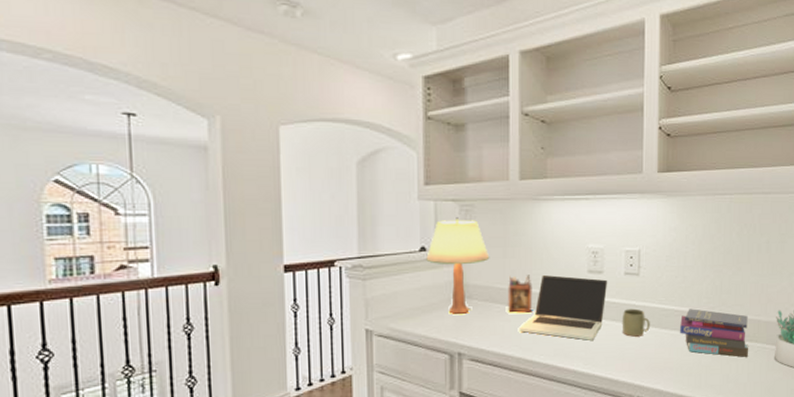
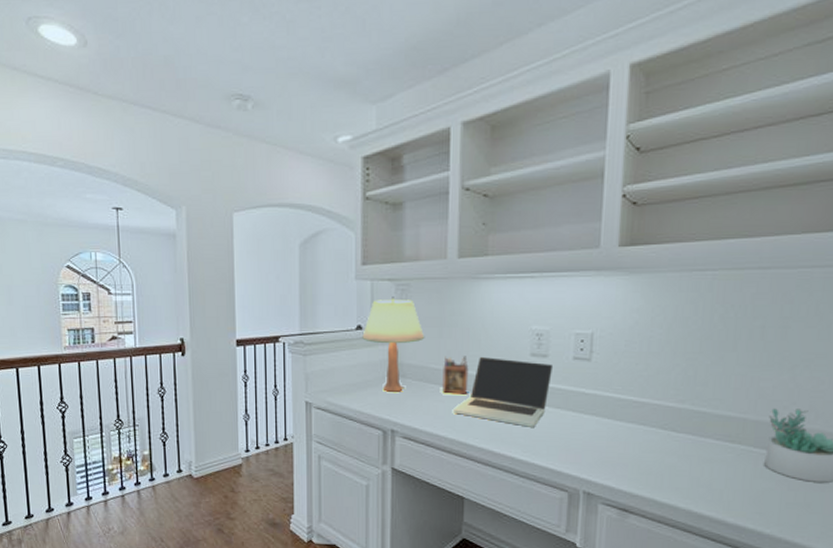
mug: present [622,308,650,337] -> none [567,396,602,427]
books: present [680,308,749,357] -> none [639,400,730,460]

